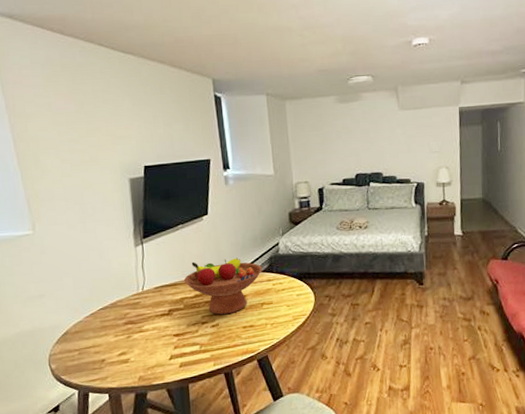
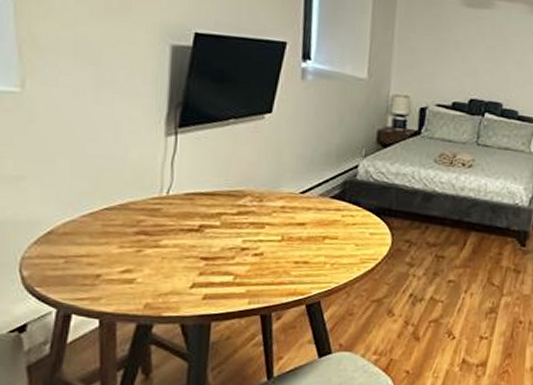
fruit bowl: present [183,258,263,315] -> none [225,169,333,243]

